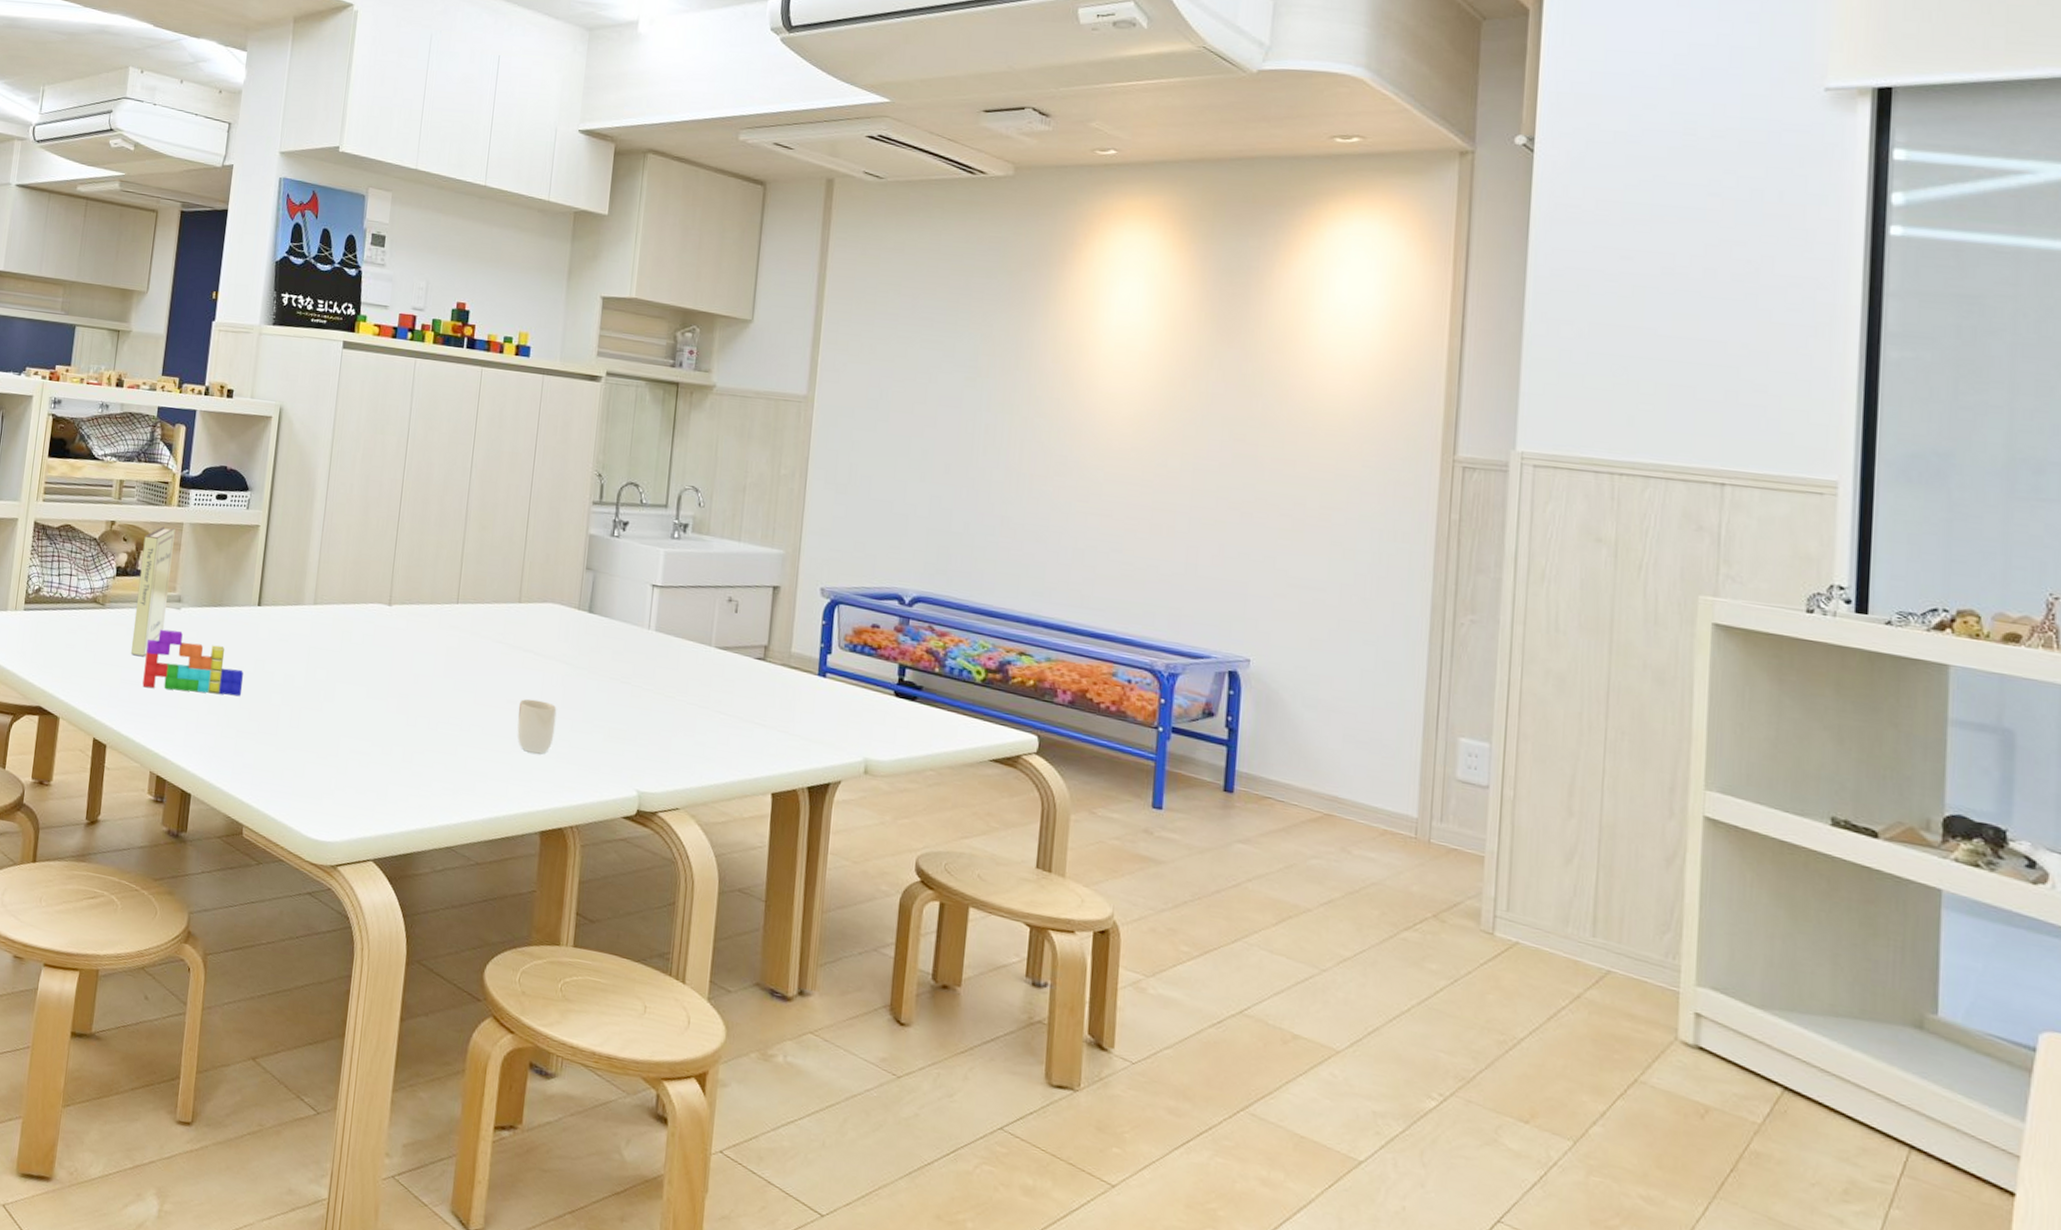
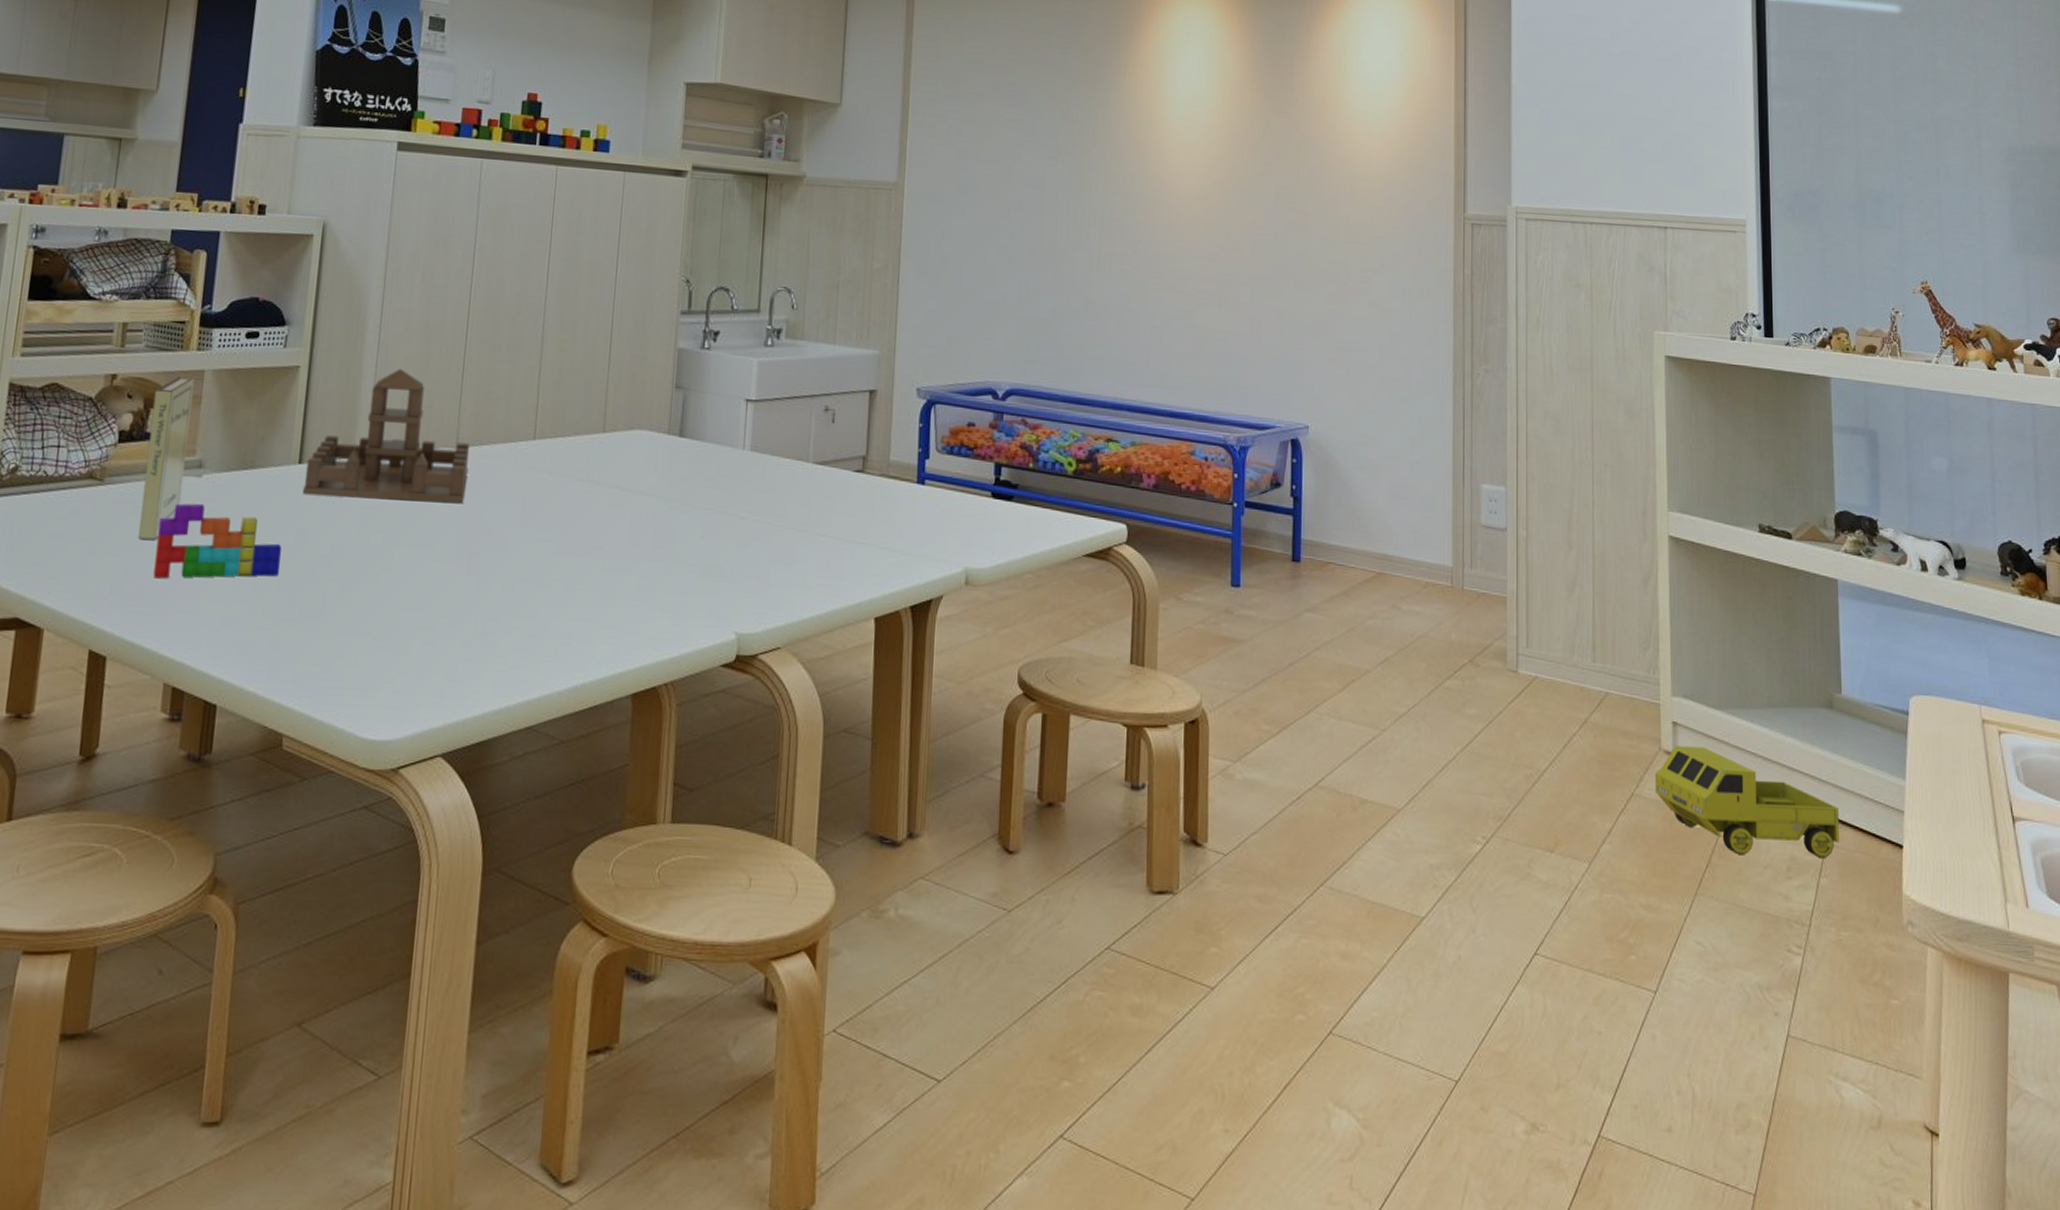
toy block set: none [261,533,401,651] -> present [303,368,469,503]
cup: present [517,699,557,755] -> none [603,542,647,606]
toy truck: none [1665,1038,1923,1189] -> present [1654,745,1839,859]

